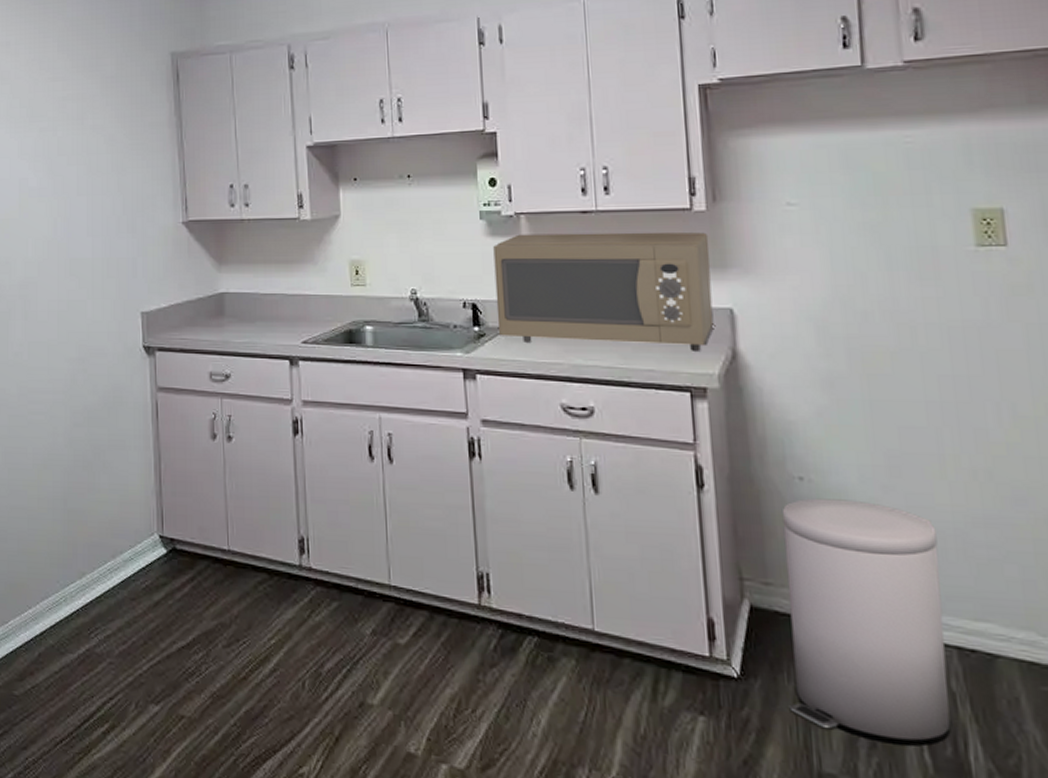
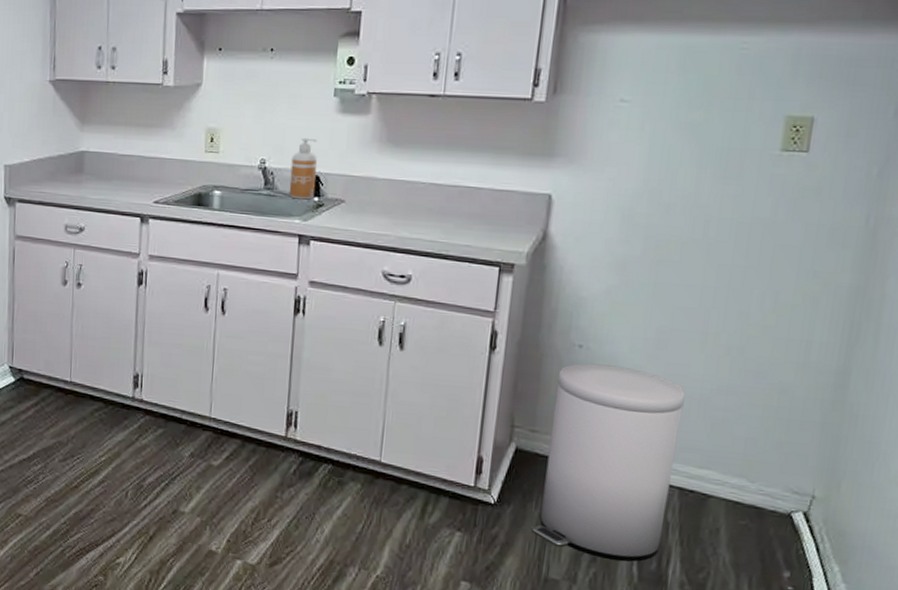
soap dispenser: none [444,264,475,330] -> present [288,137,317,200]
microwave: present [493,232,714,351] -> none [336,113,542,231]

